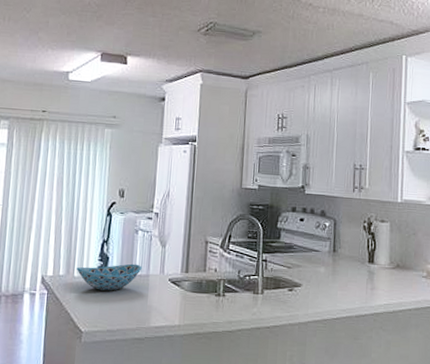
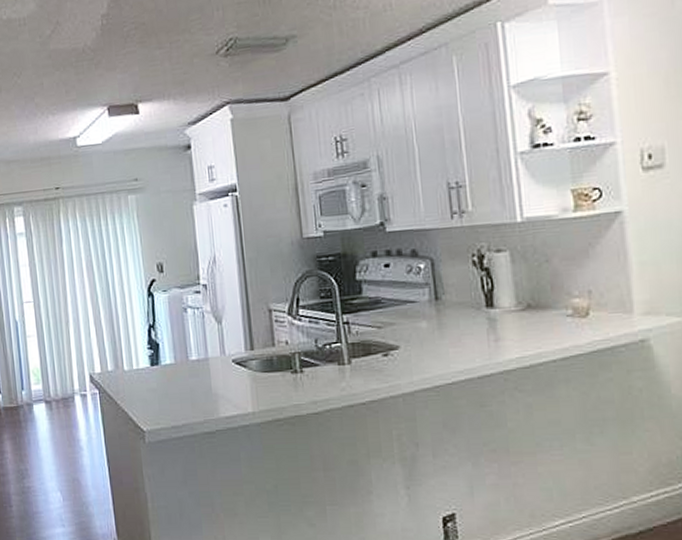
bowl: present [76,263,142,291] -> none [125,347,199,383]

